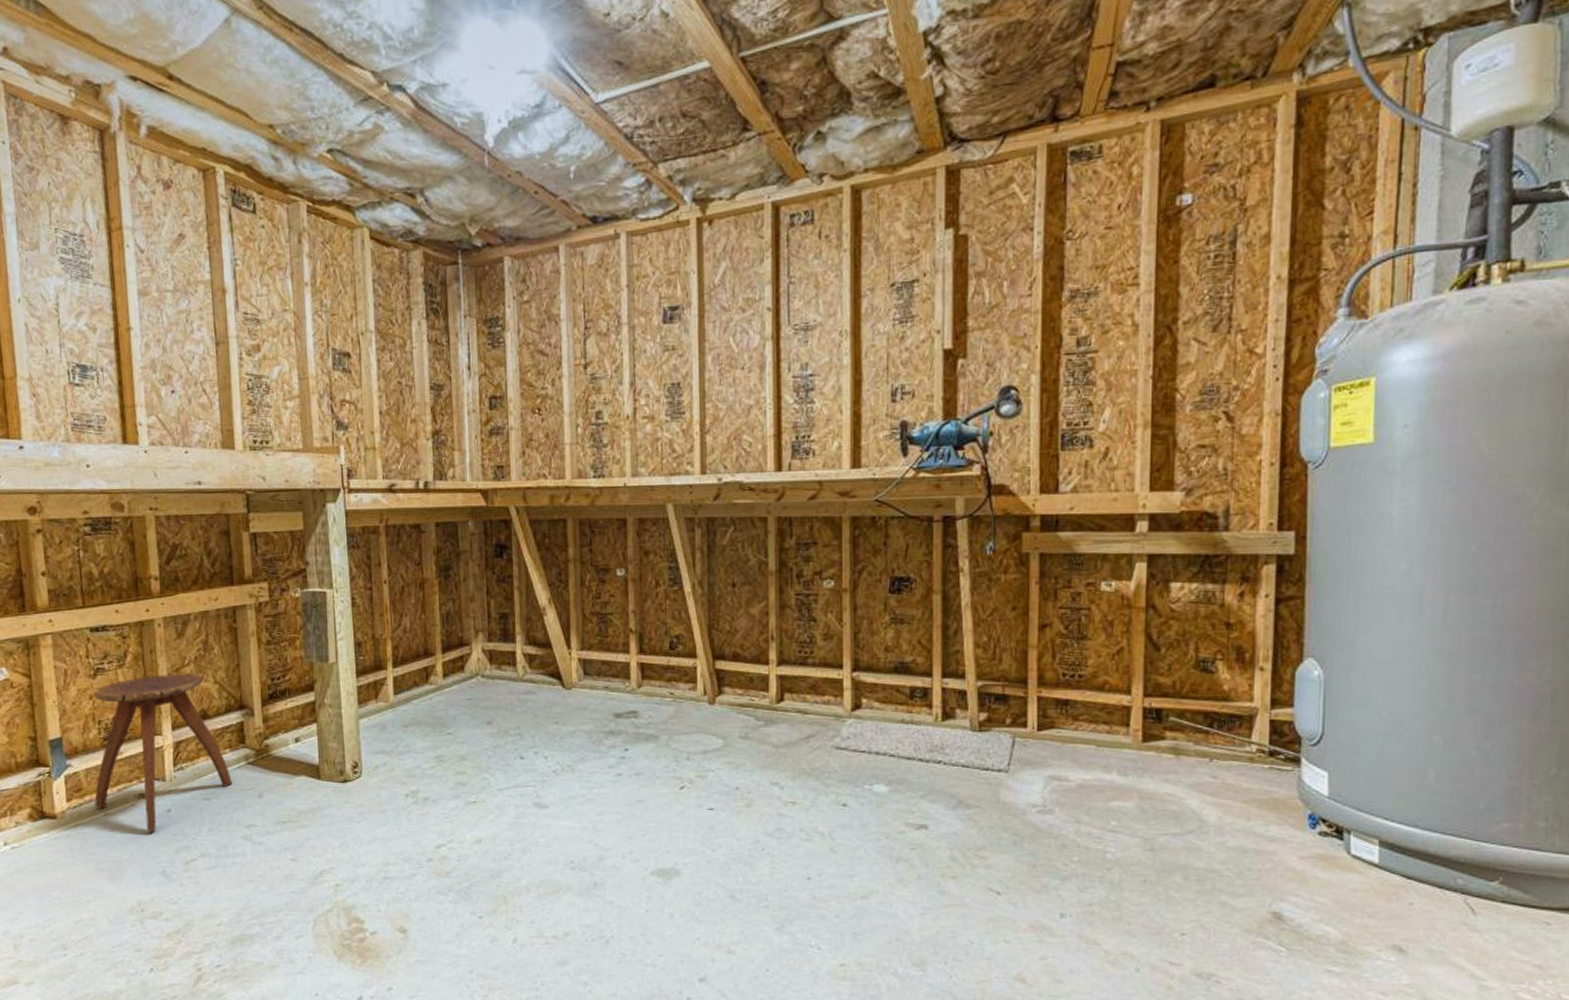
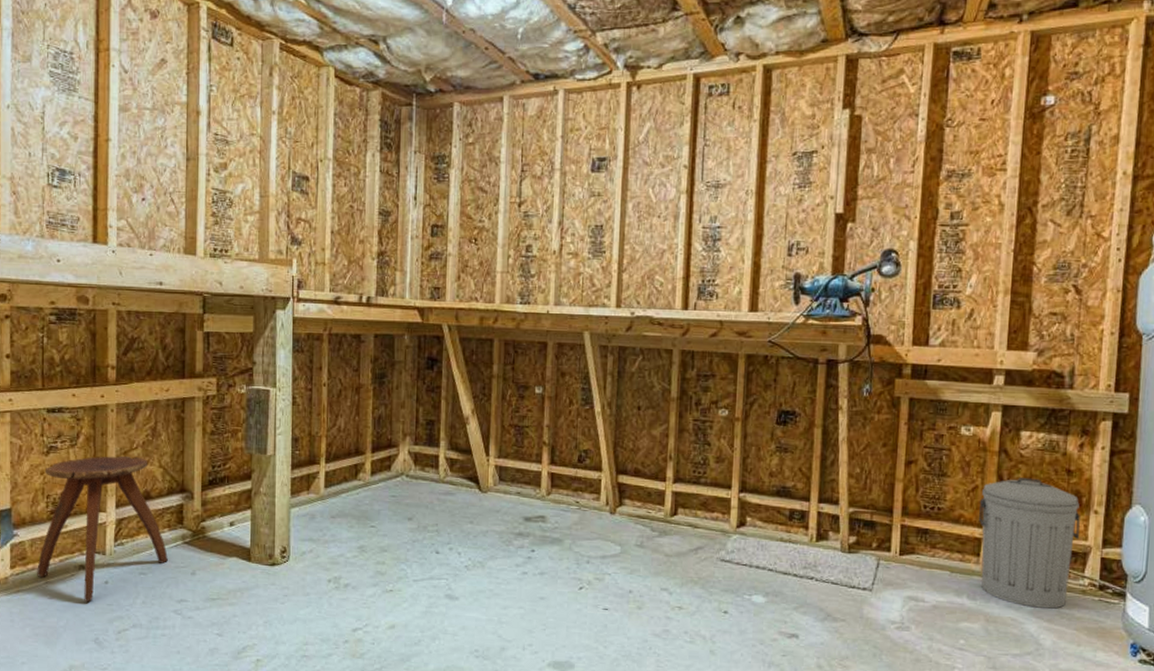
trash can: none [1125,635,1243,780] -> present [979,478,1080,609]

